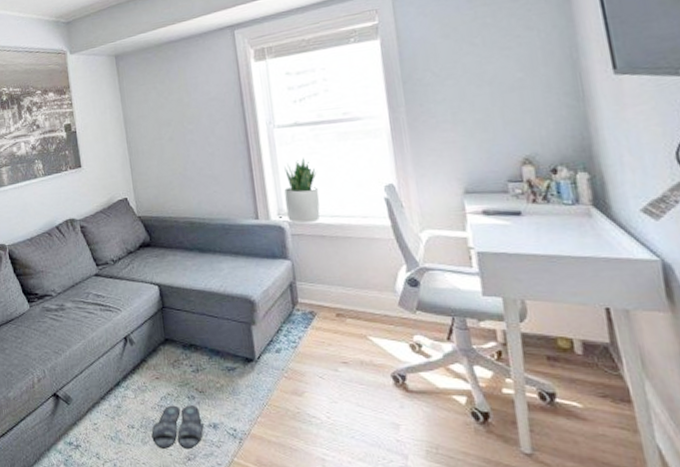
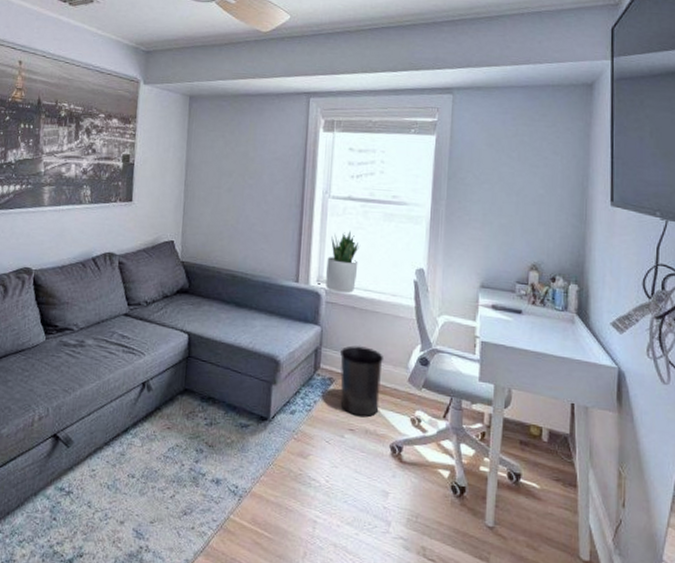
slippers: present [152,405,205,449] -> none [152,457,208,503]
waste bin: none [316,274,371,348] -> present [339,345,383,417]

